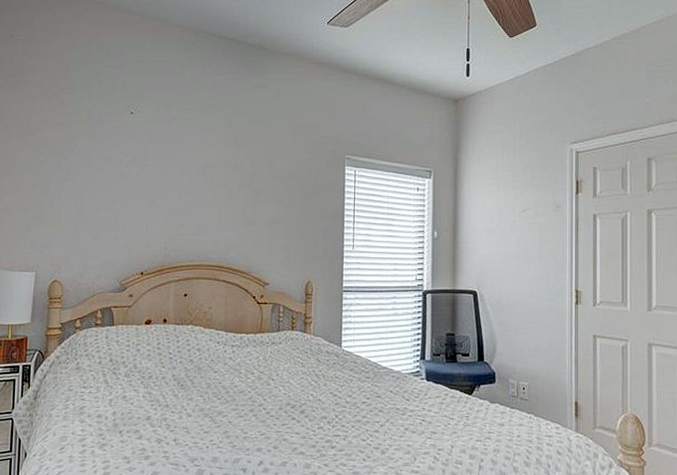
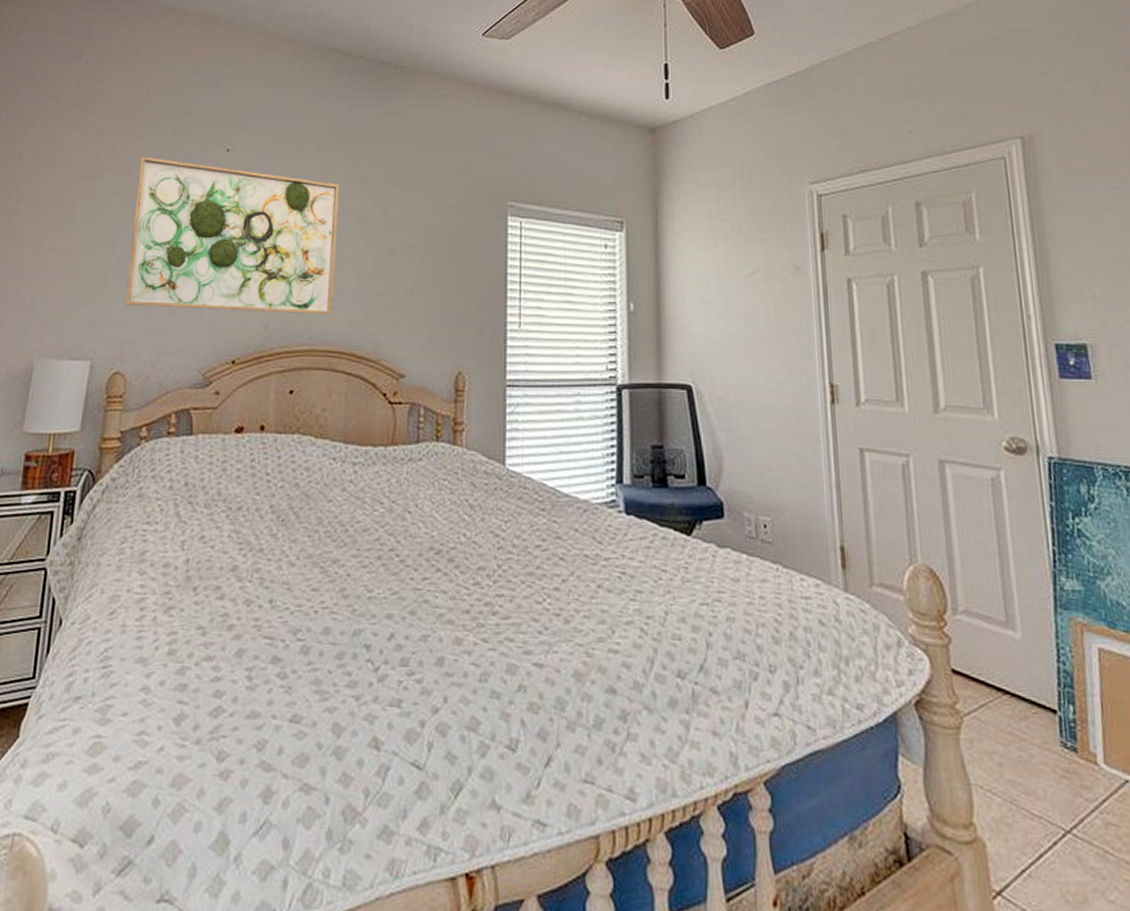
wall art: none [59,117,218,240] -> present [125,156,339,315]

